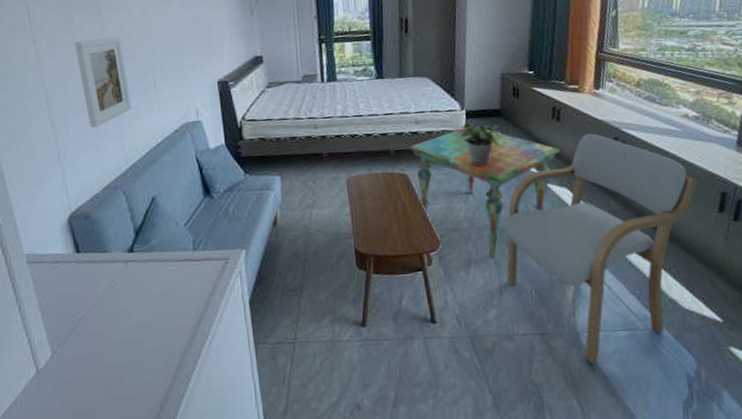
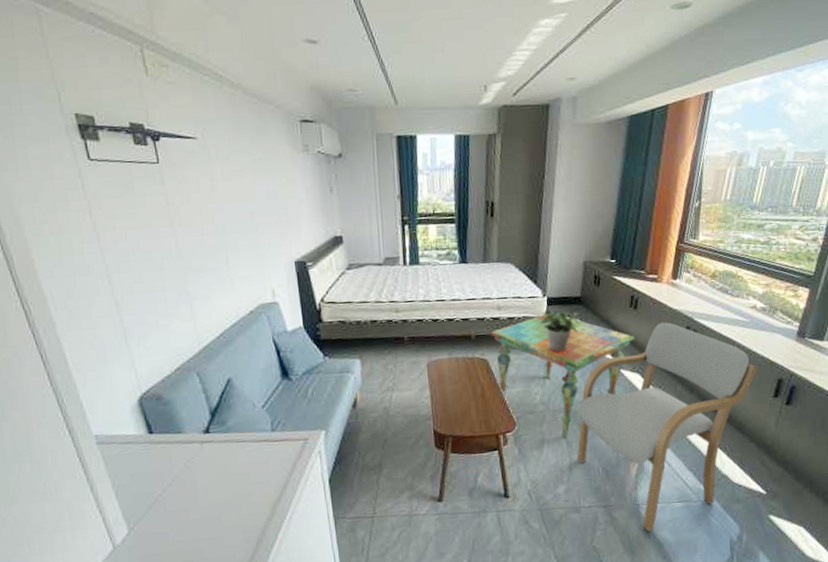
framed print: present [75,36,132,128] -> none [136,209,203,307]

